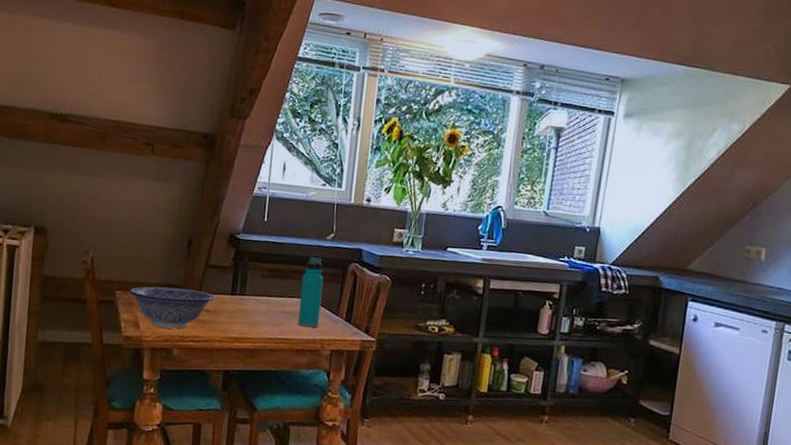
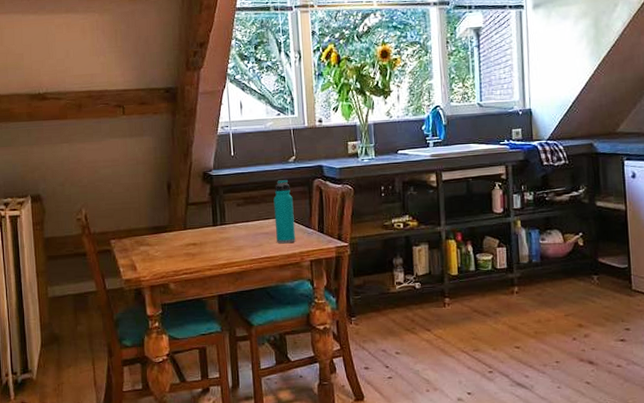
decorative bowl: present [129,286,215,329] -> none [122,227,199,266]

